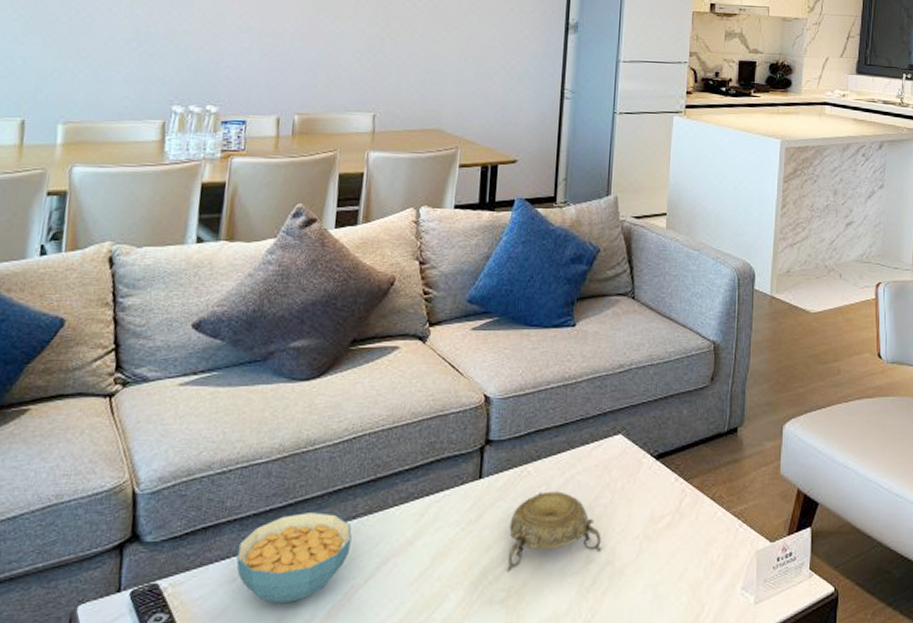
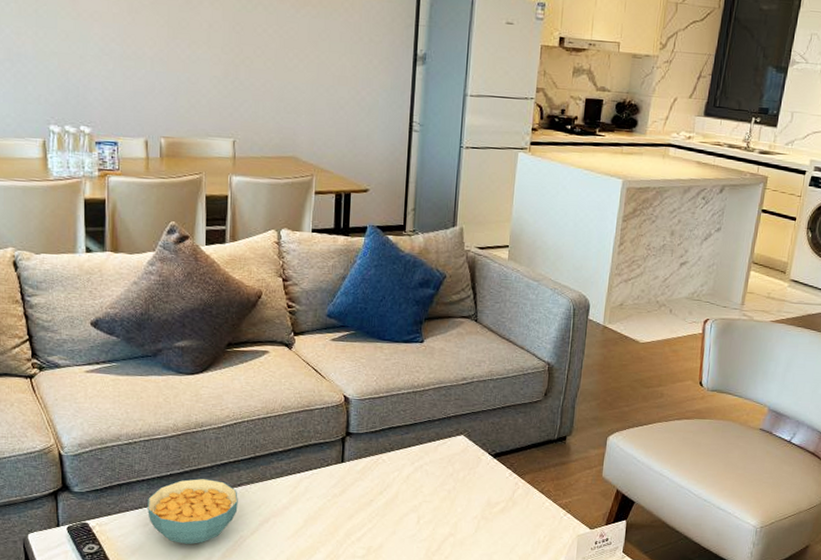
decorative bowl: present [506,491,601,572] -> none [366,476,445,535]

